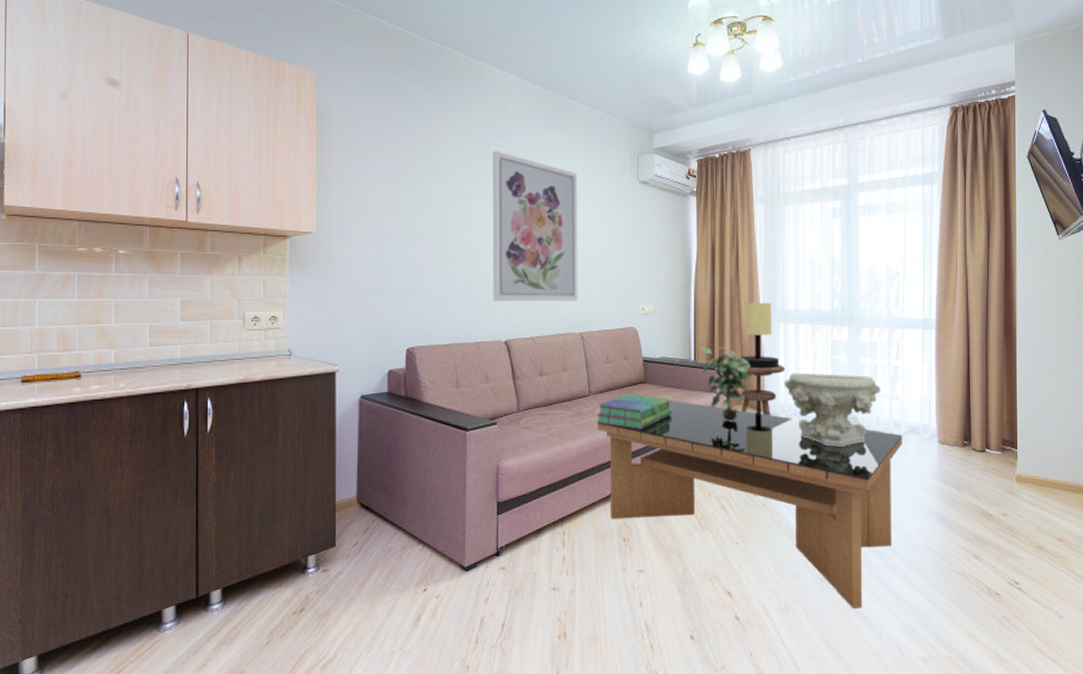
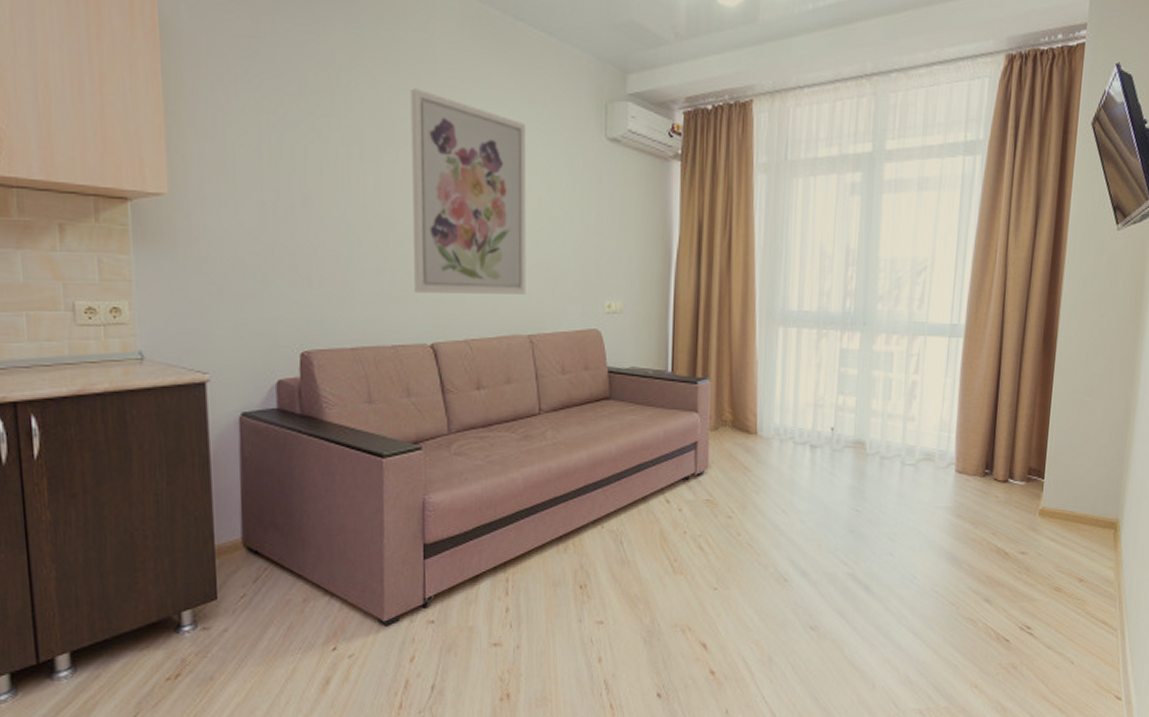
stack of books: present [596,394,673,429] -> none [548,413,643,456]
coffee table: present [598,399,902,608] -> none [550,419,915,659]
potted plant: present [701,347,754,422] -> none [680,356,745,447]
side table: present [735,365,786,416] -> none [722,378,783,441]
table lamp: present [739,302,780,369] -> none [727,300,776,383]
decorative bowl: present [783,372,880,447] -> none [779,388,894,476]

